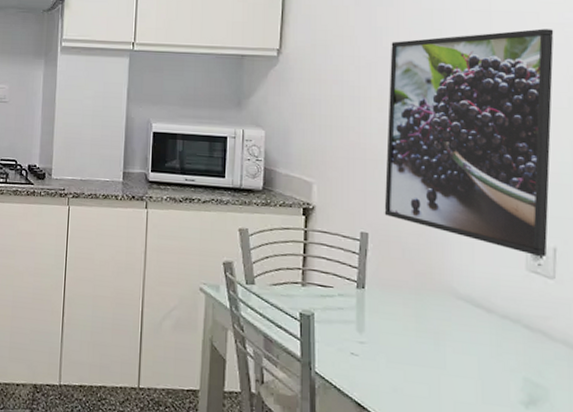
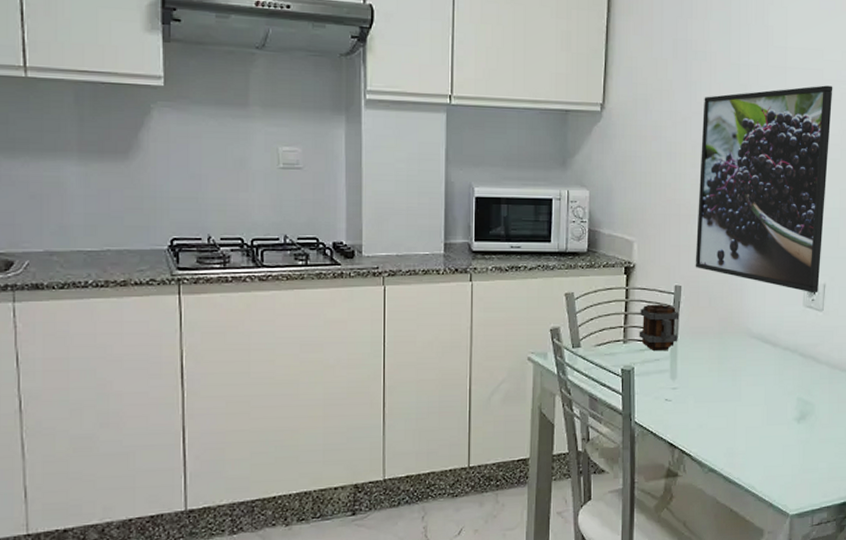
mug: none [319,248,365,300] -> present [639,304,678,350]

